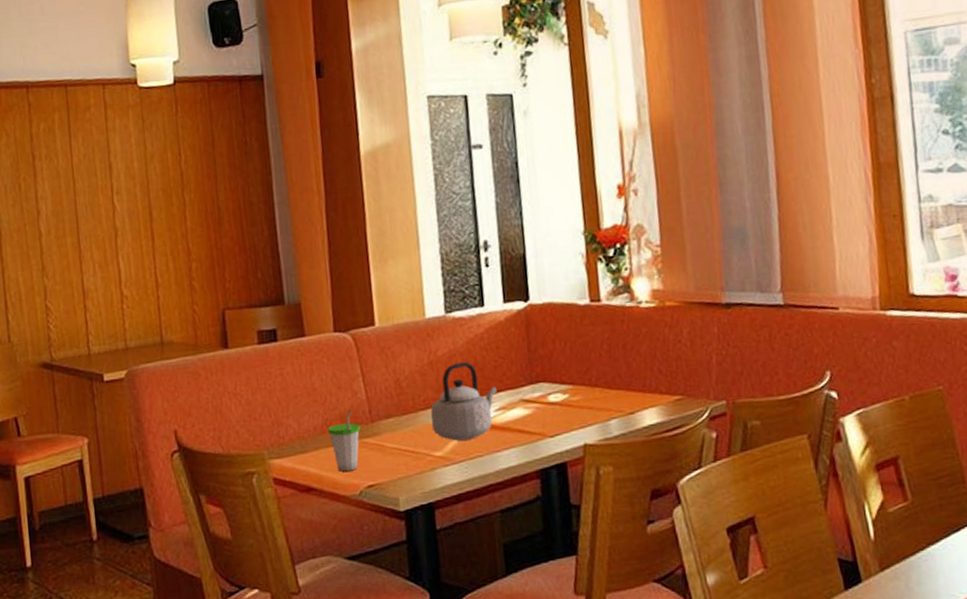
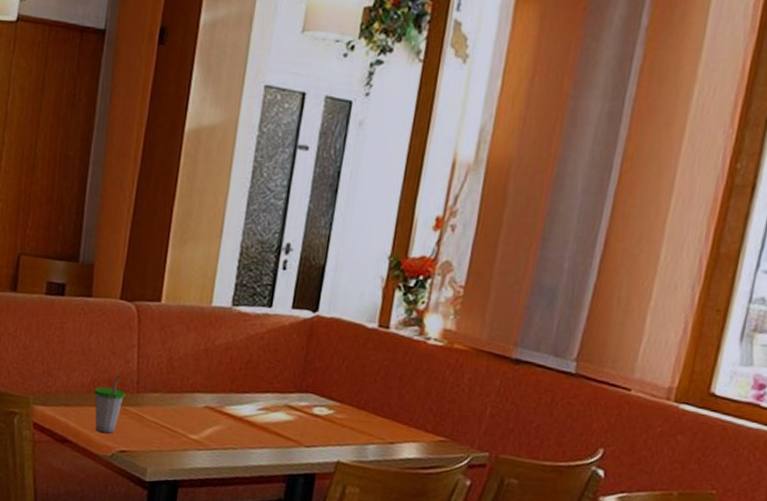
teapot: present [430,361,497,441] -> none [193,355,265,431]

